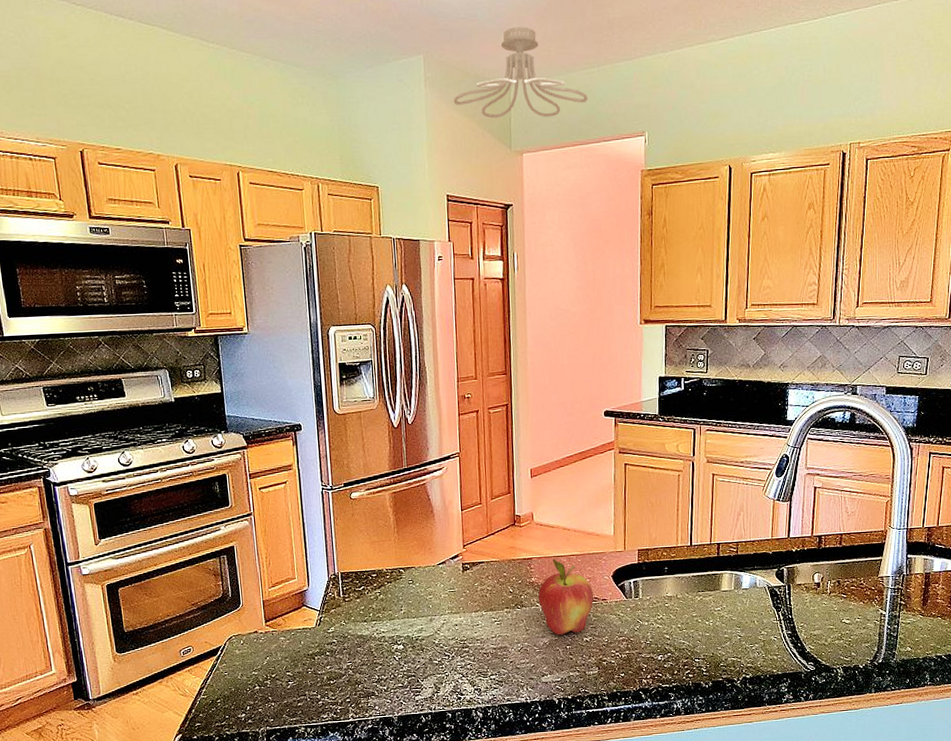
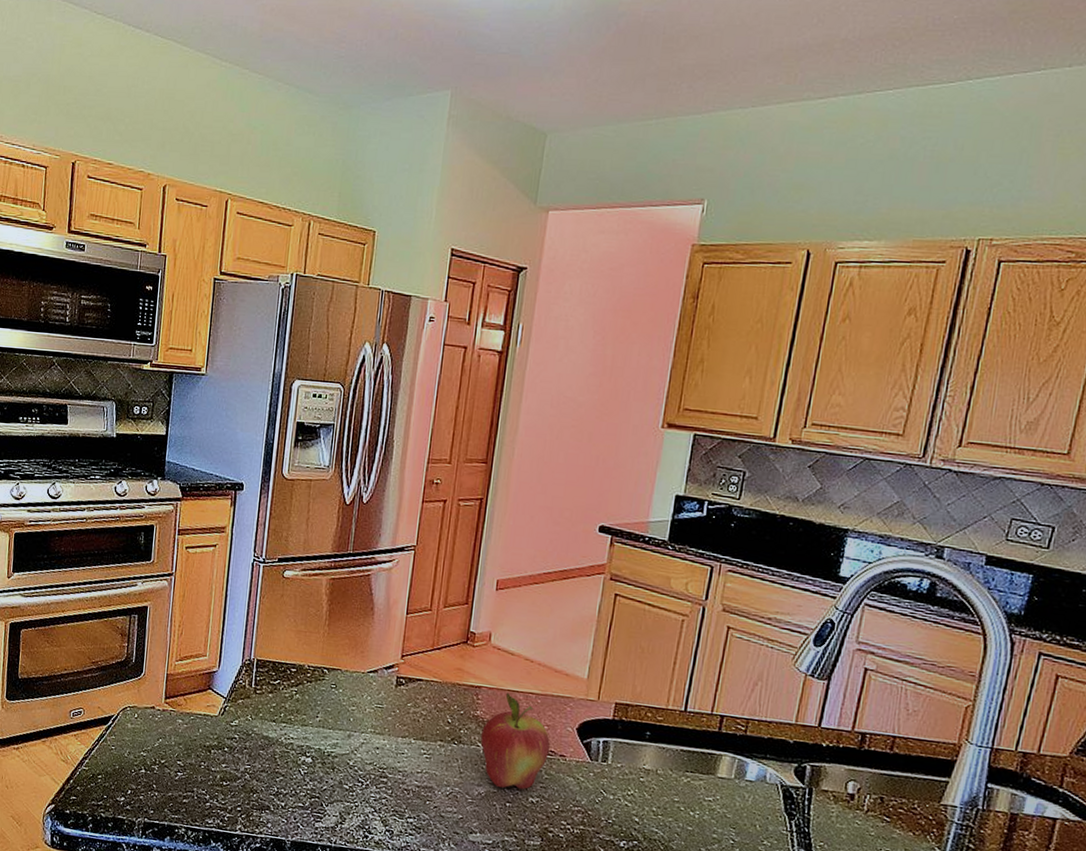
ceiling light fixture: present [453,27,588,119] -> none [477,67,639,172]

